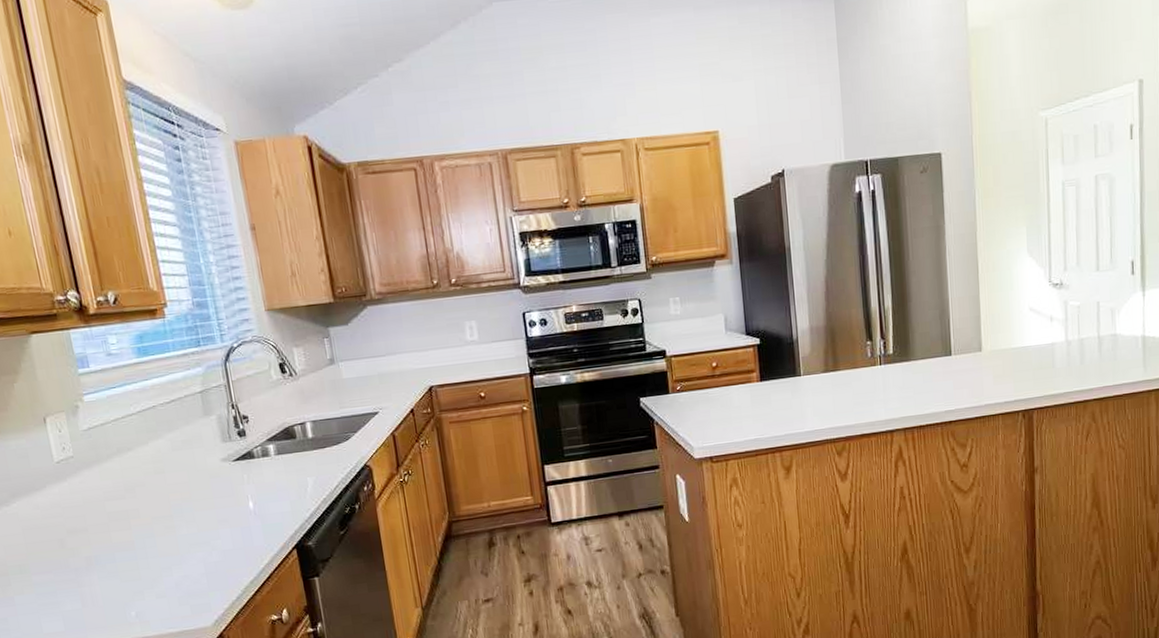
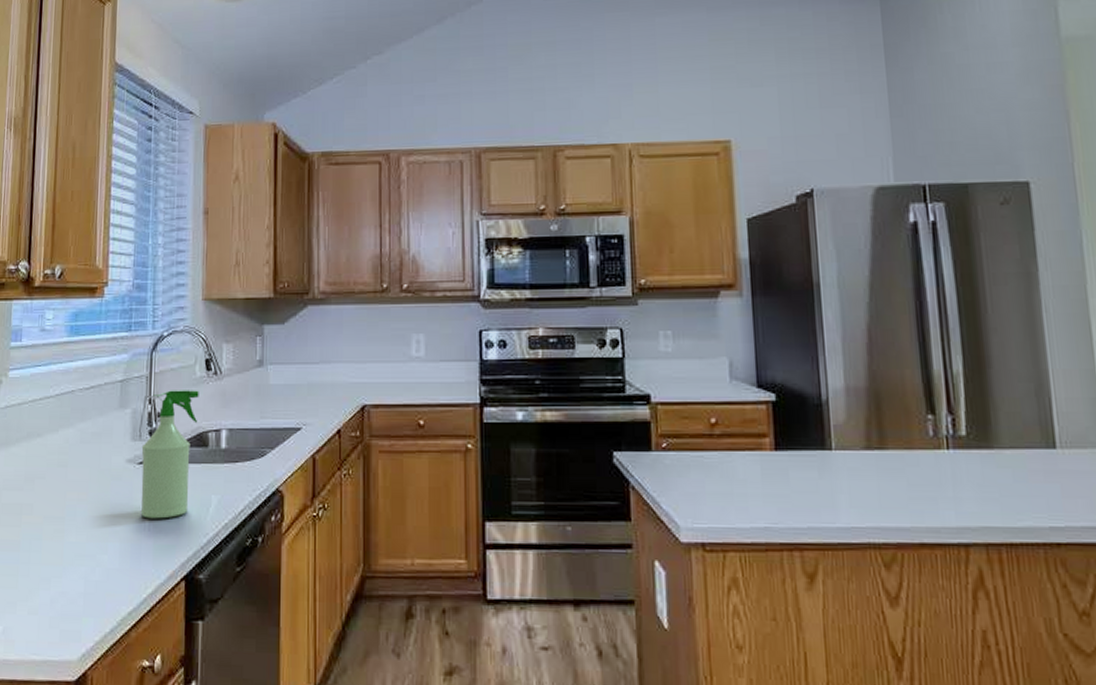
spray bottle: none [233,391,288,505] -> present [140,390,199,519]

